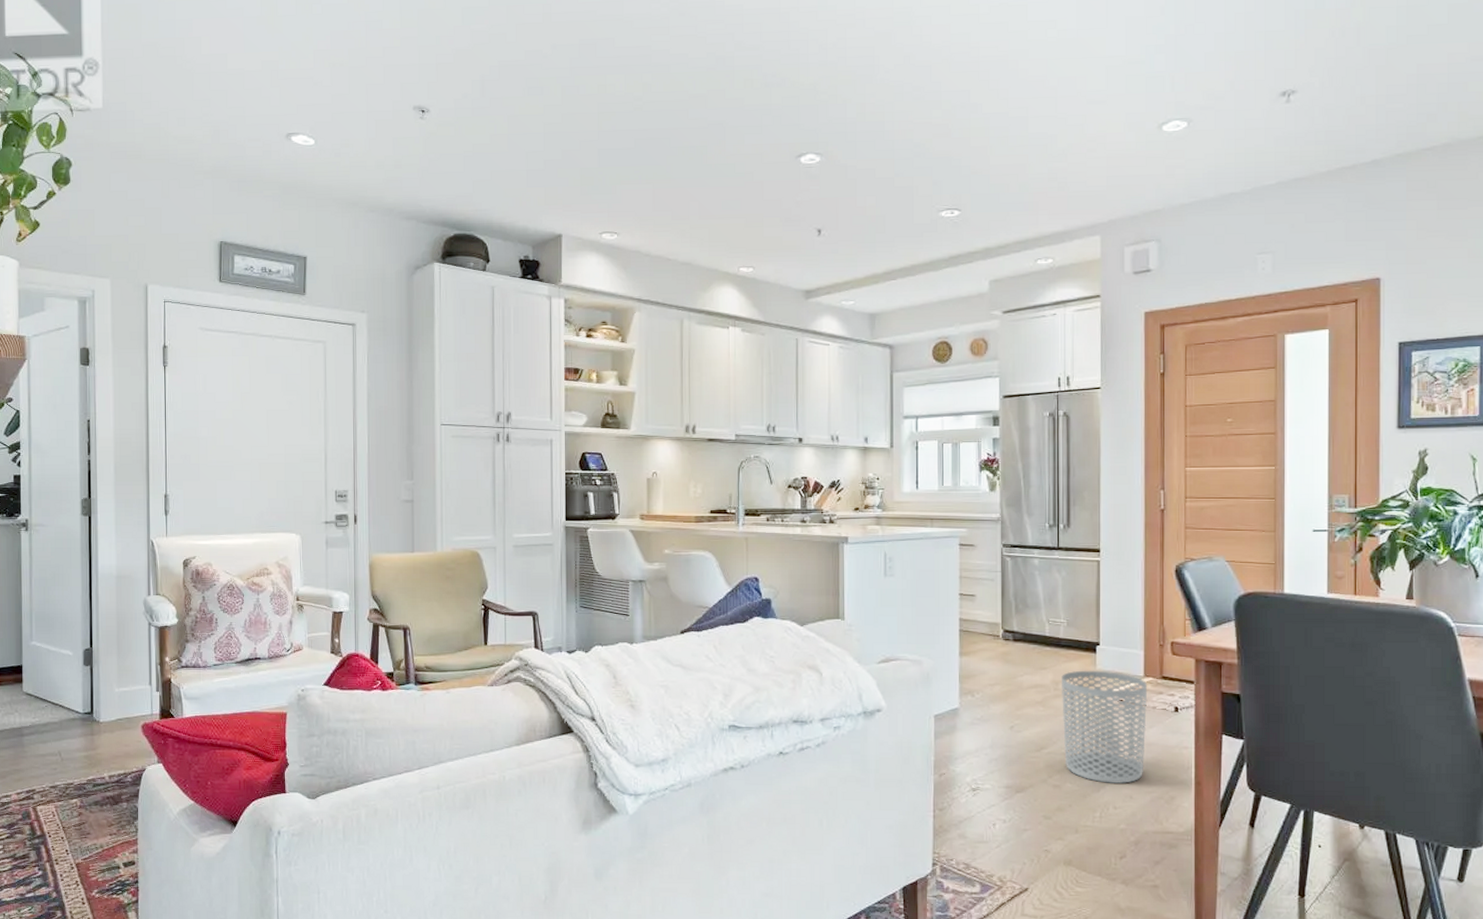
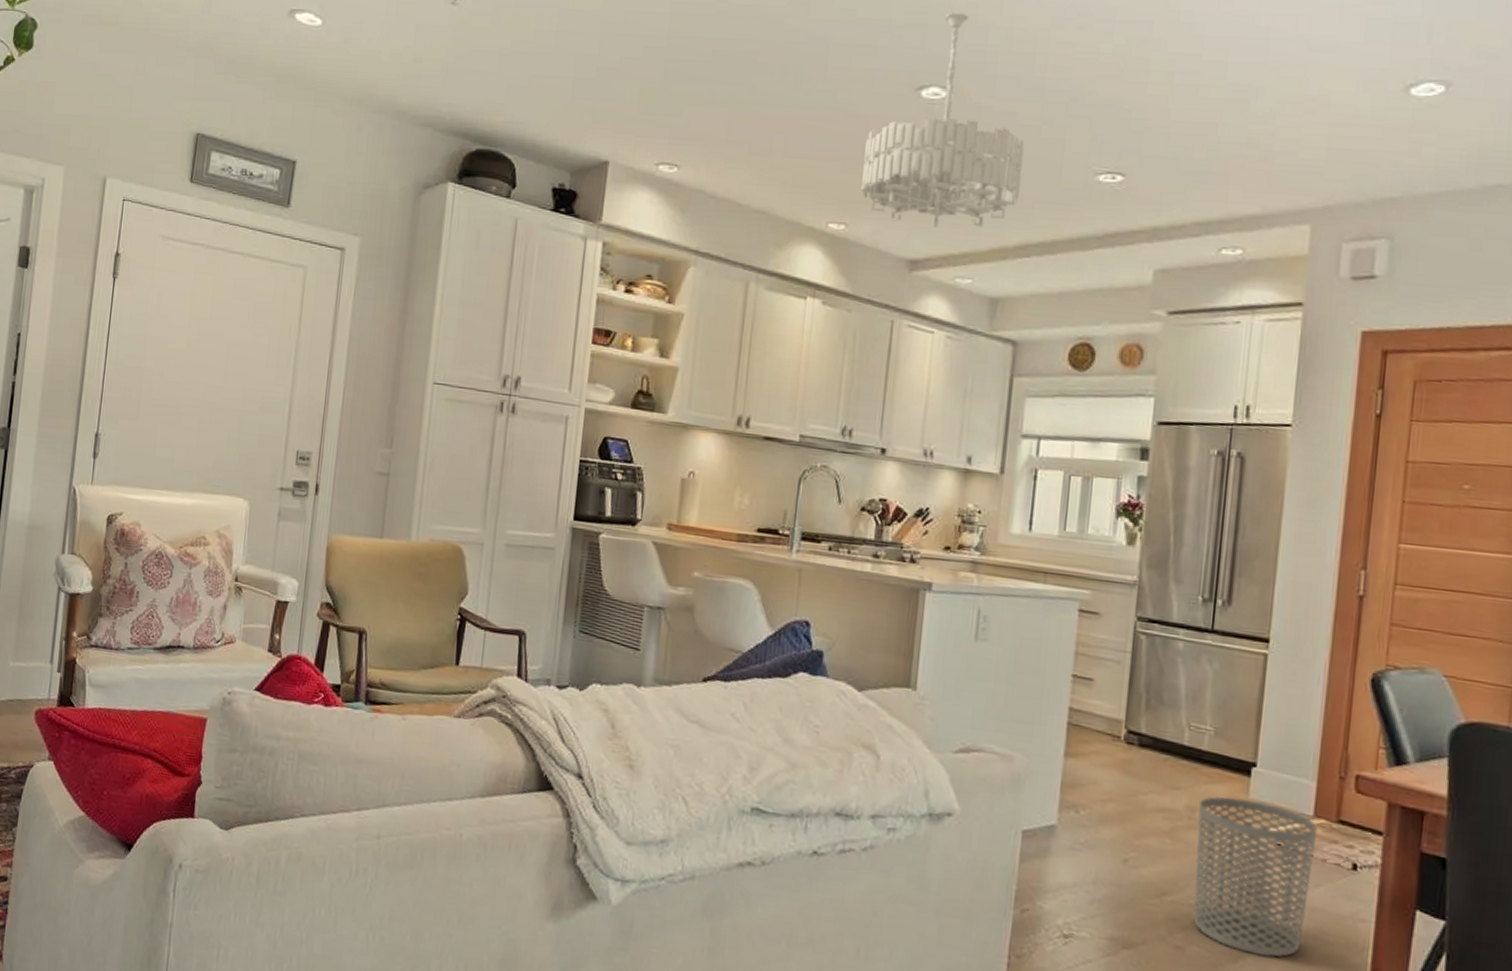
chandelier: none [762,95,883,264] -> present [861,13,1024,229]

